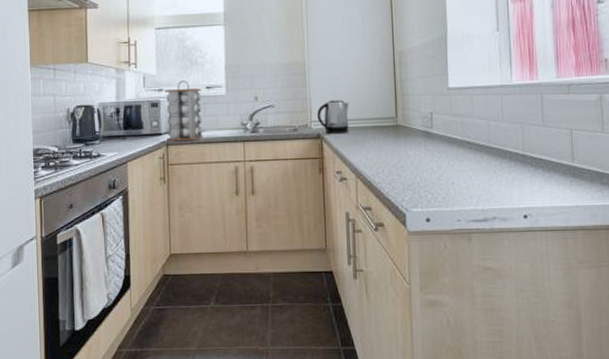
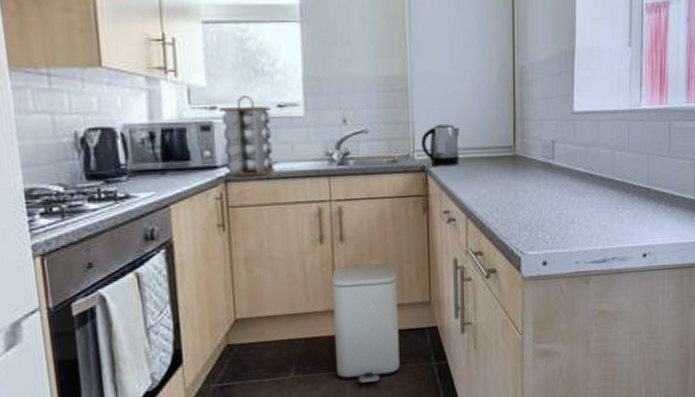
pedal bin: none [244,213,301,316] -> present [331,263,400,383]

